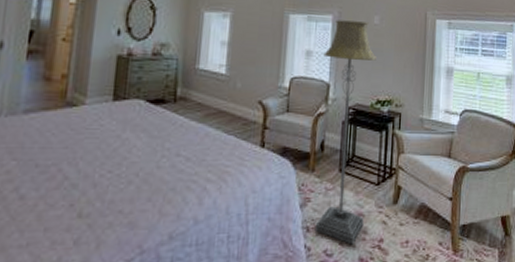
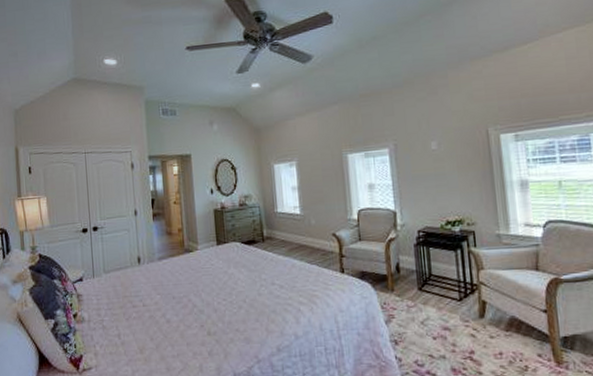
floor lamp: present [314,20,376,245] -> none [385,149,451,356]

